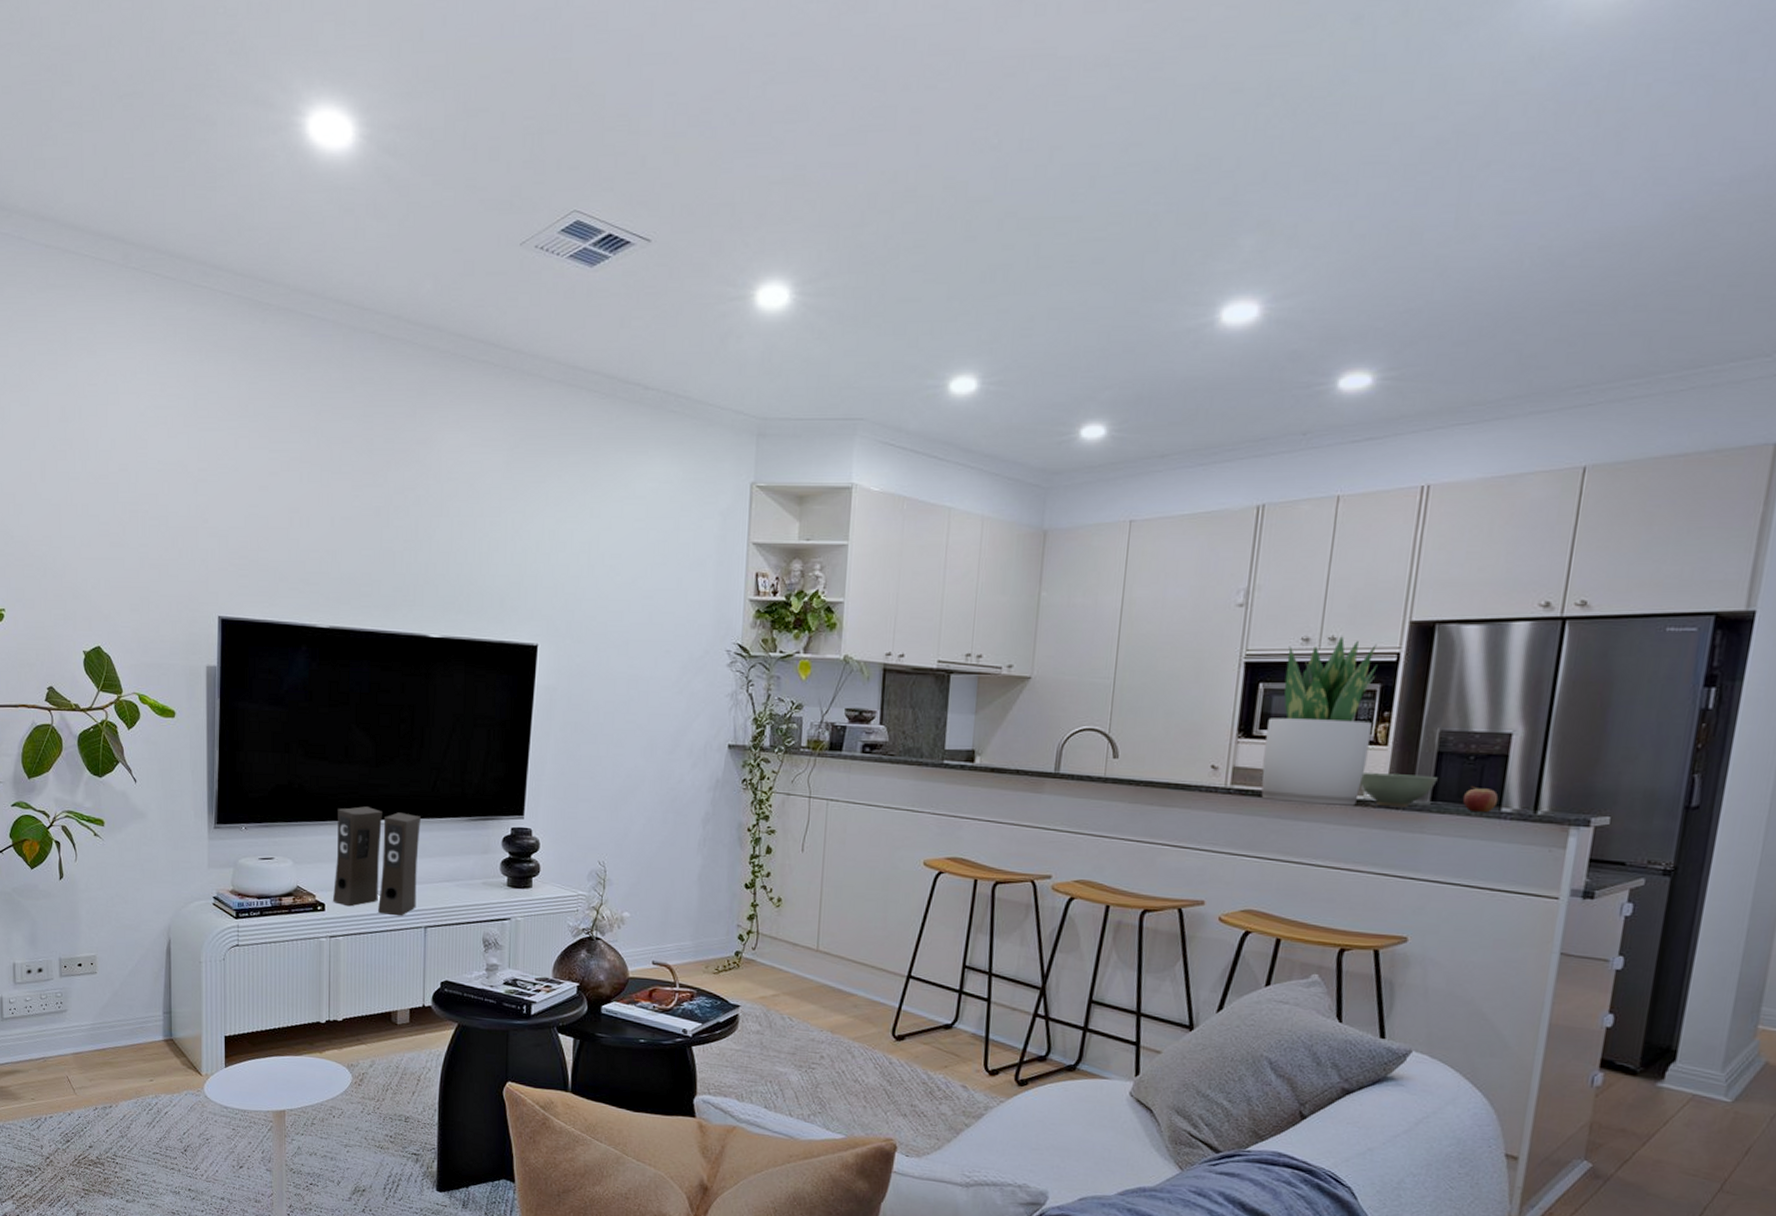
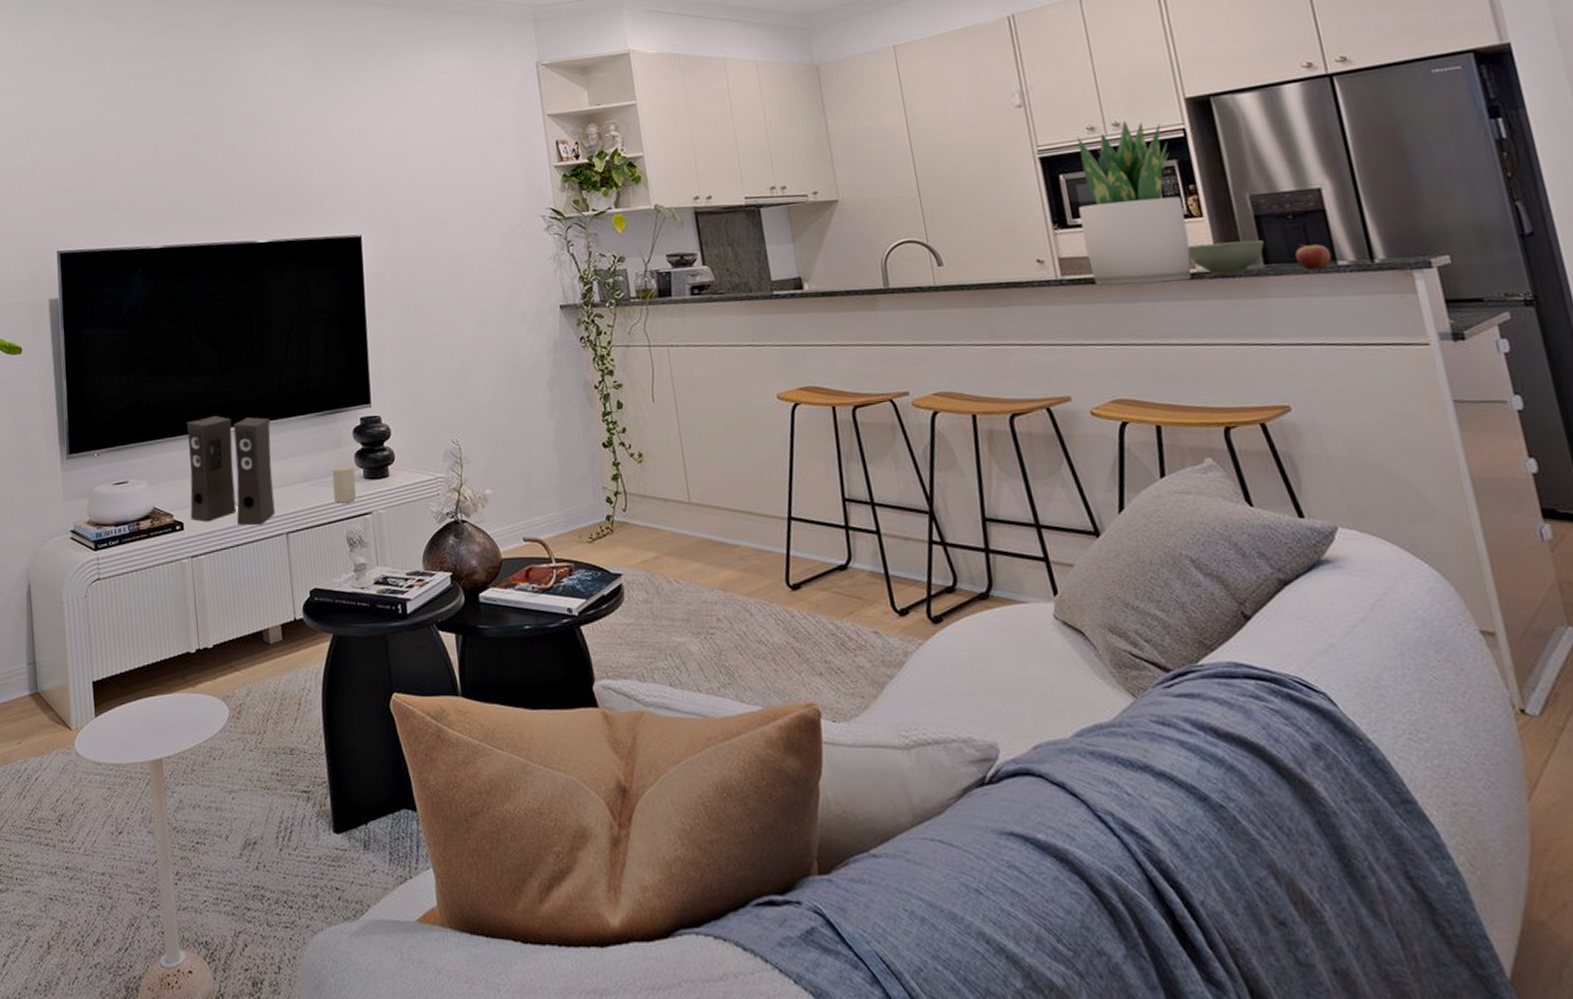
candle: none [474,871,499,907] -> present [331,465,357,503]

